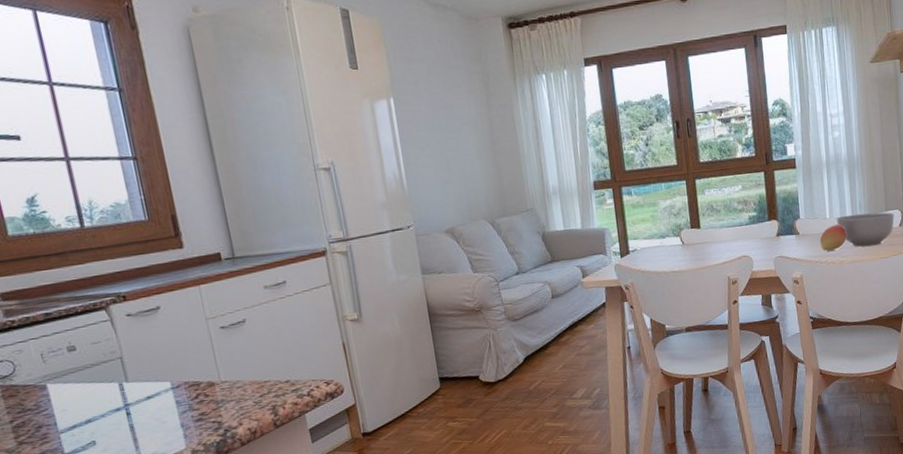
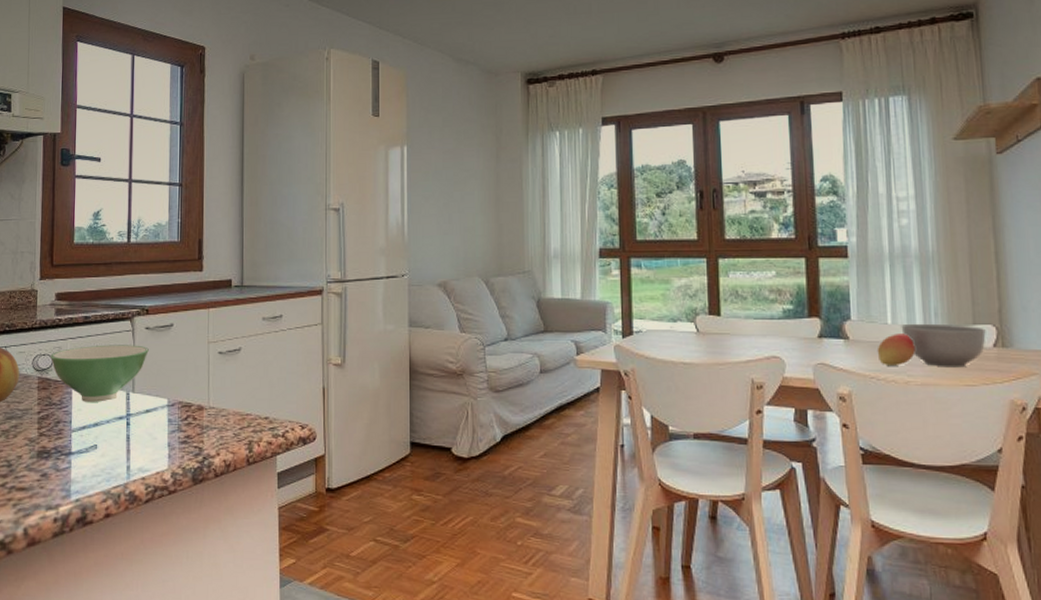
bowl: none [10,334,136,402] -> present [50,345,149,402]

